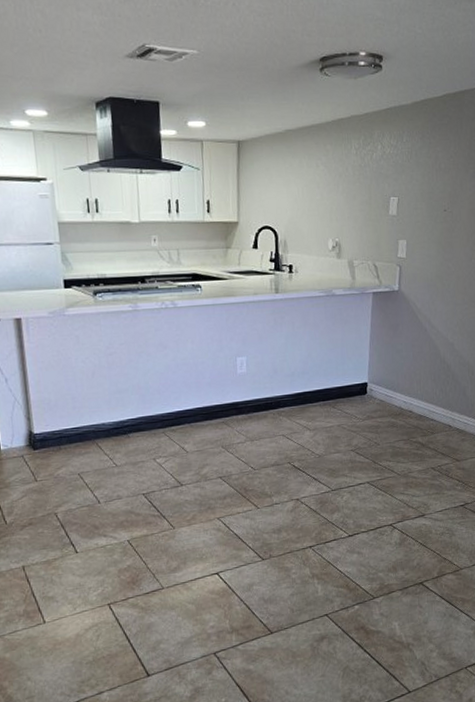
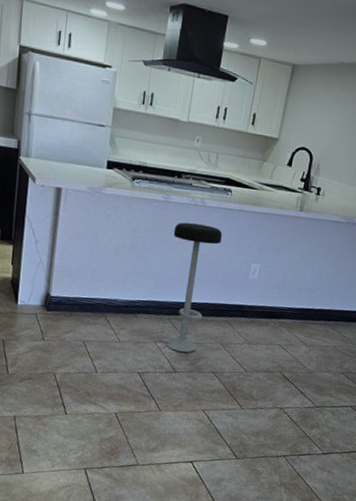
bar stool: none [149,327,201,464] -> present [168,222,222,352]

